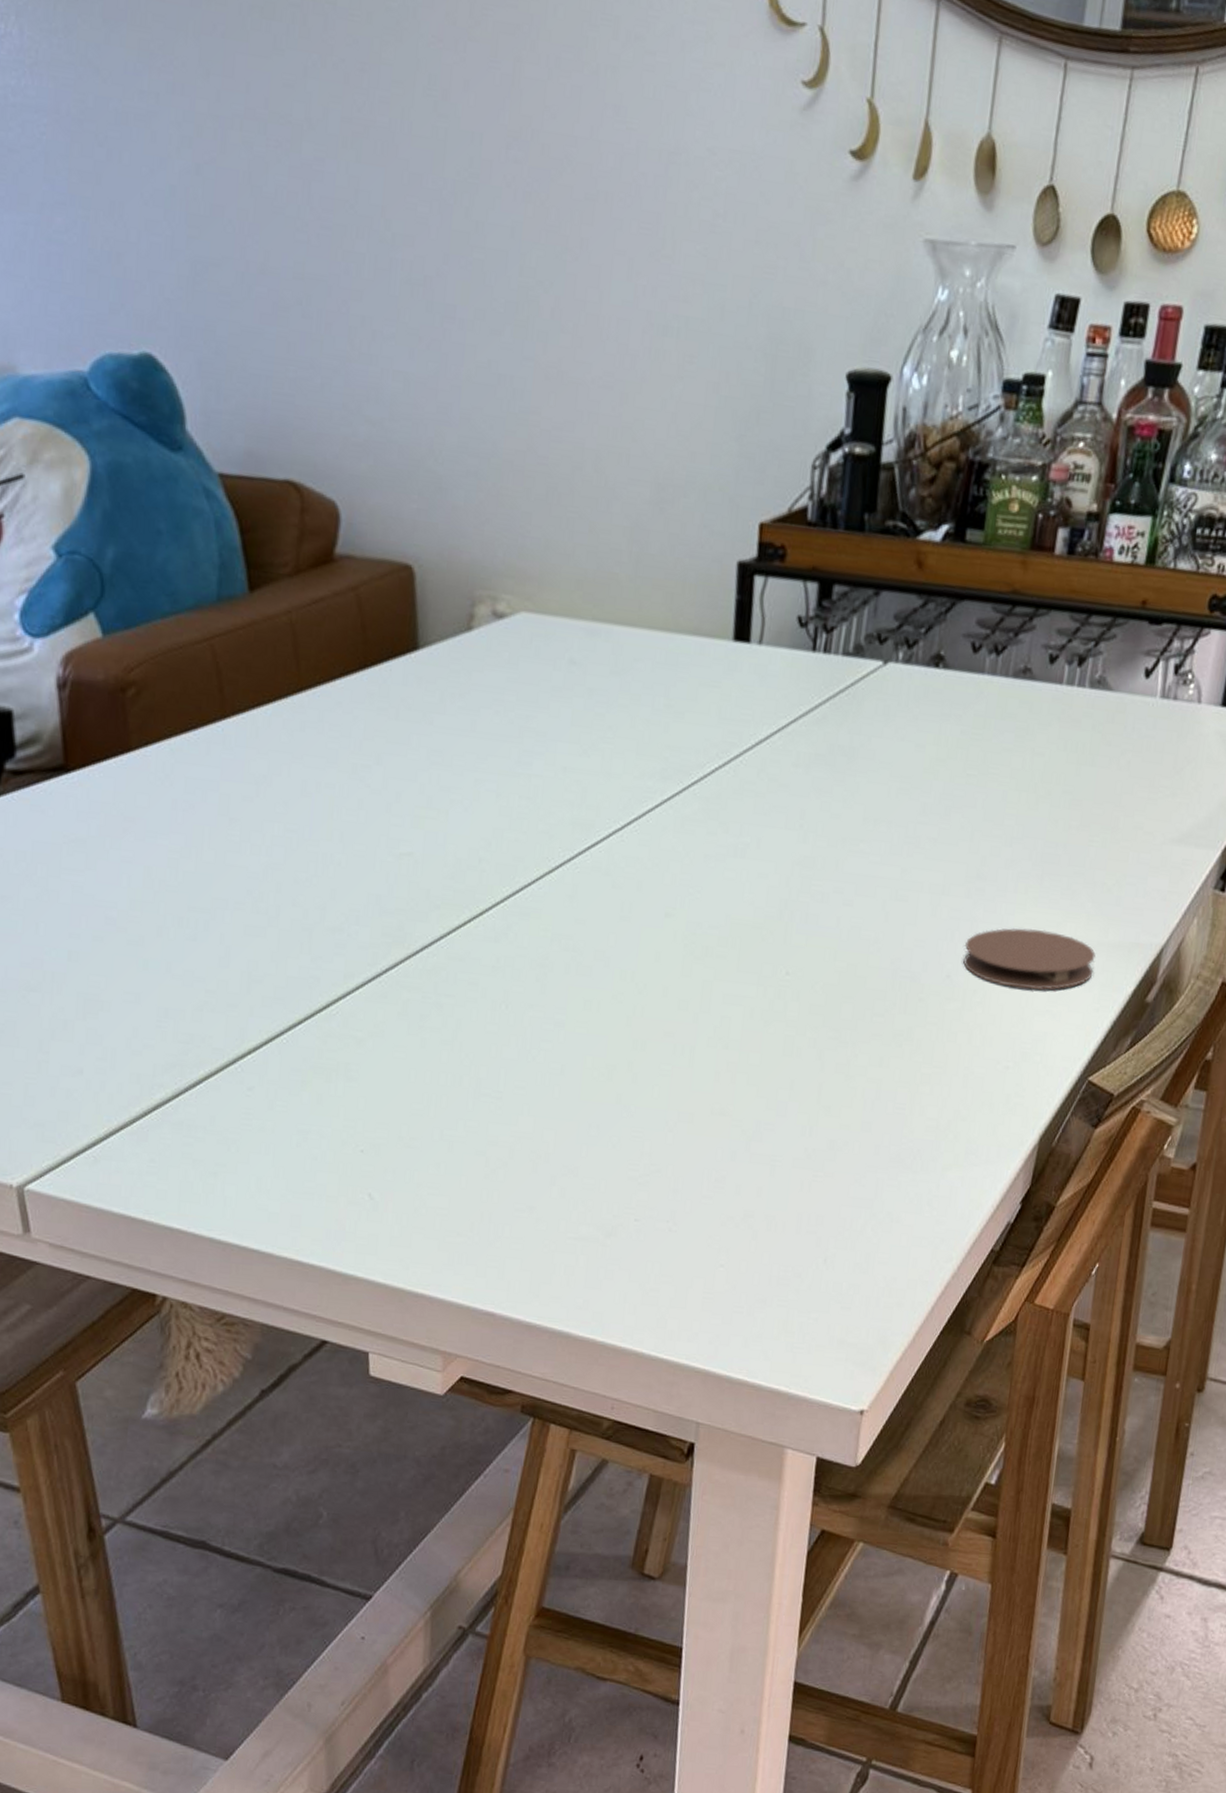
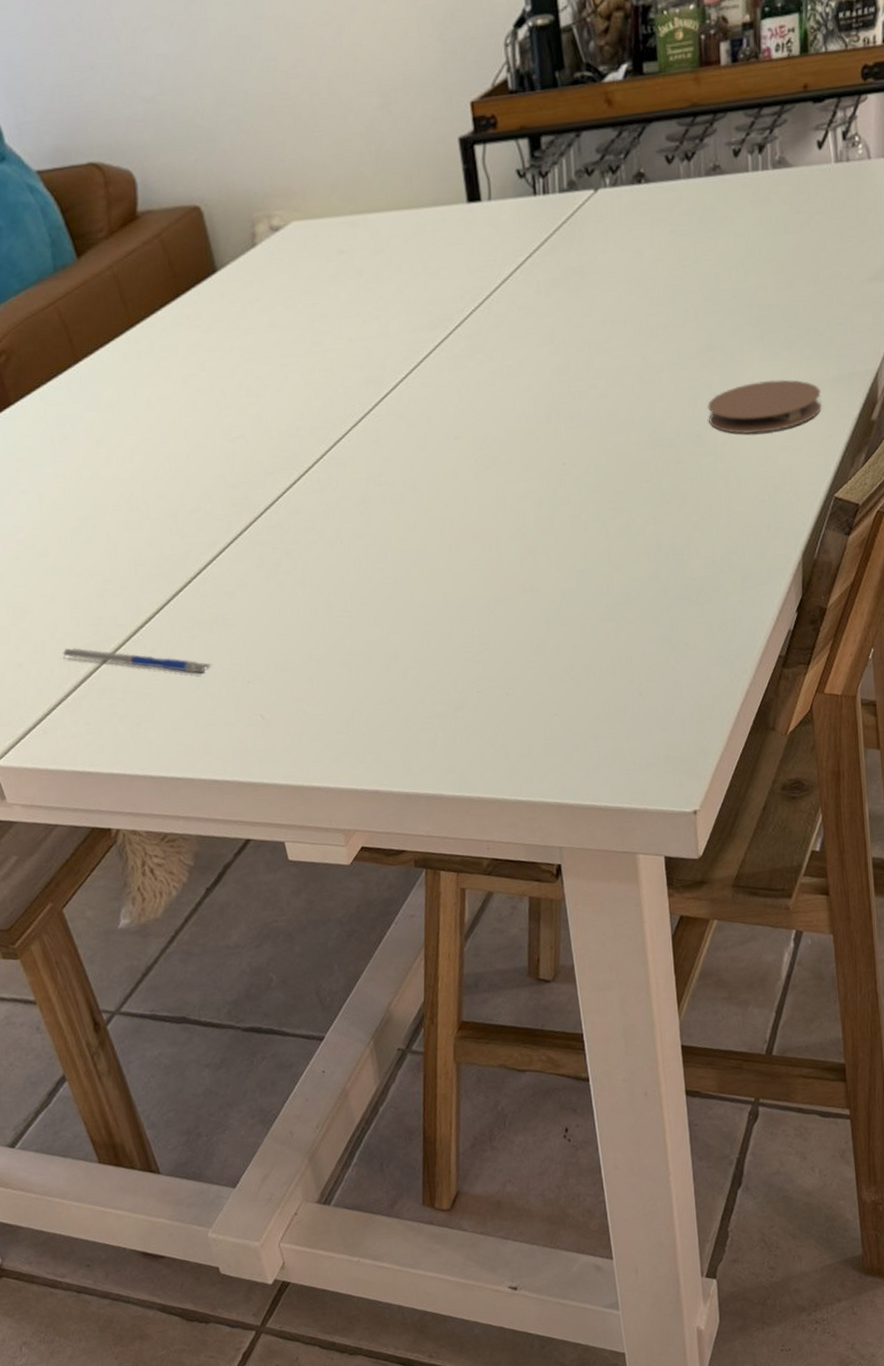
pen: none [134,1063,321,1131] -> present [61,648,212,676]

